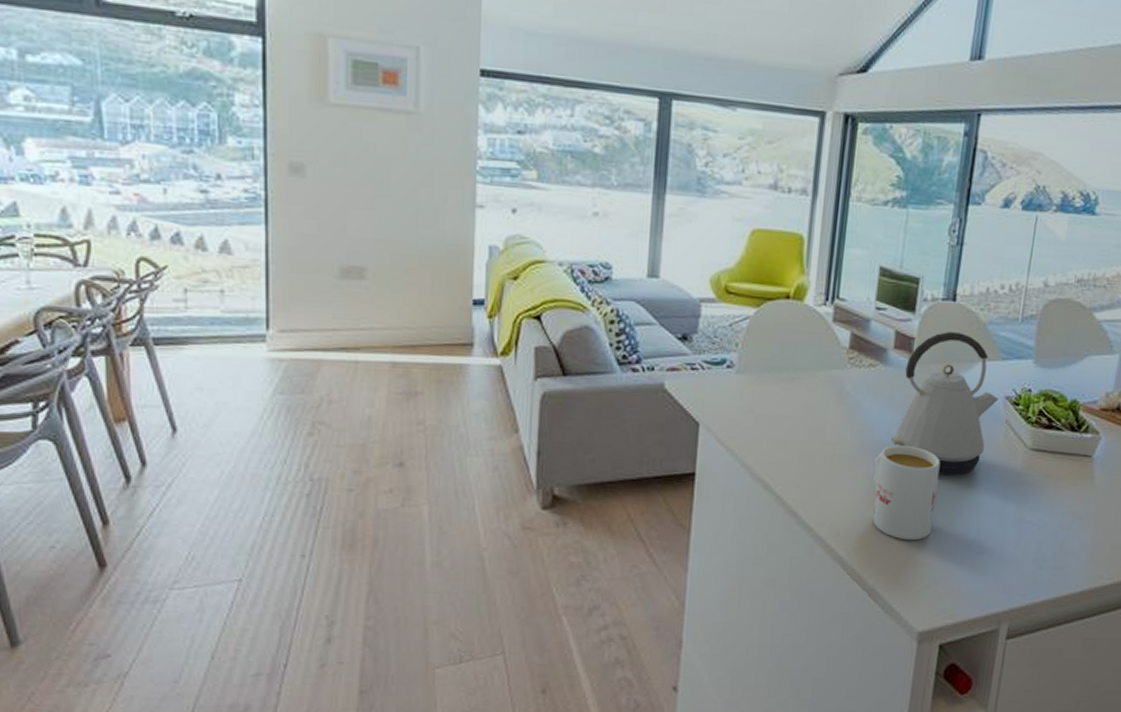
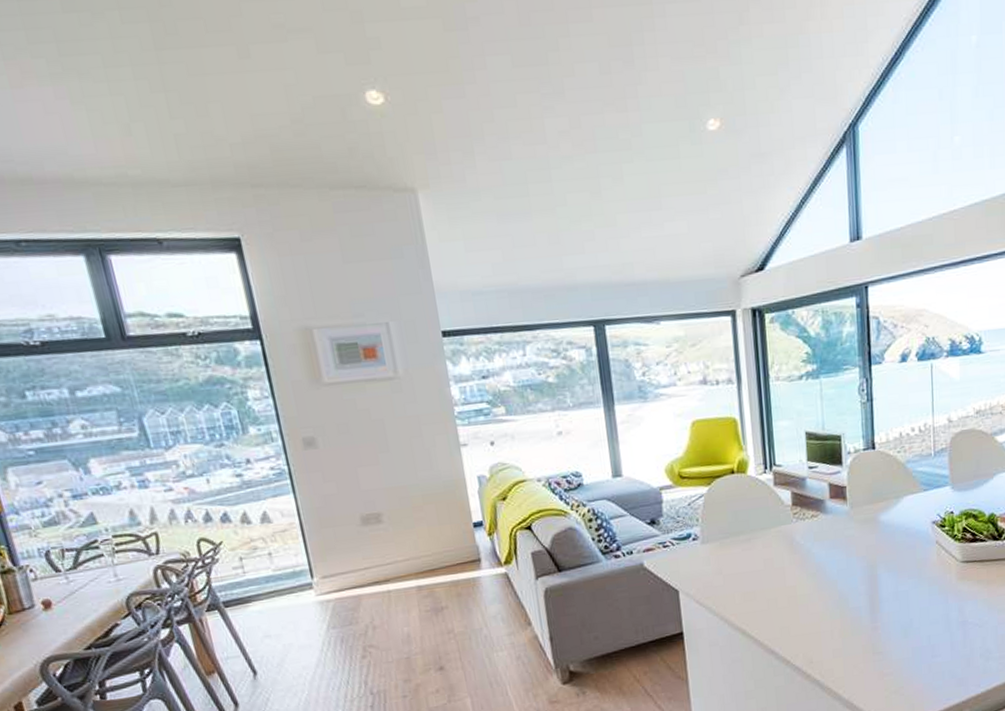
mug: present [872,444,941,541] -> none [831,577,890,657]
kettle: present [890,332,999,476] -> none [841,474,926,597]

